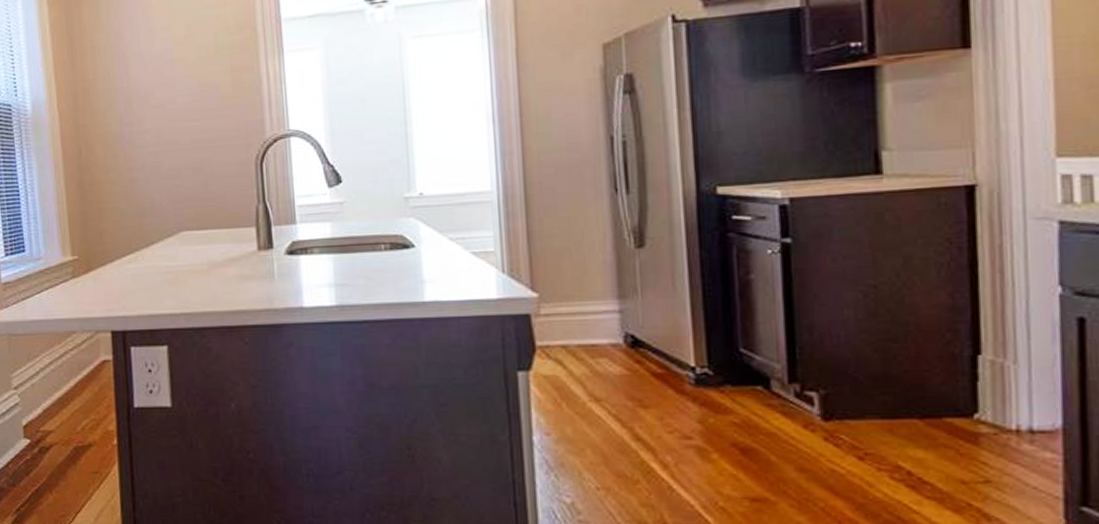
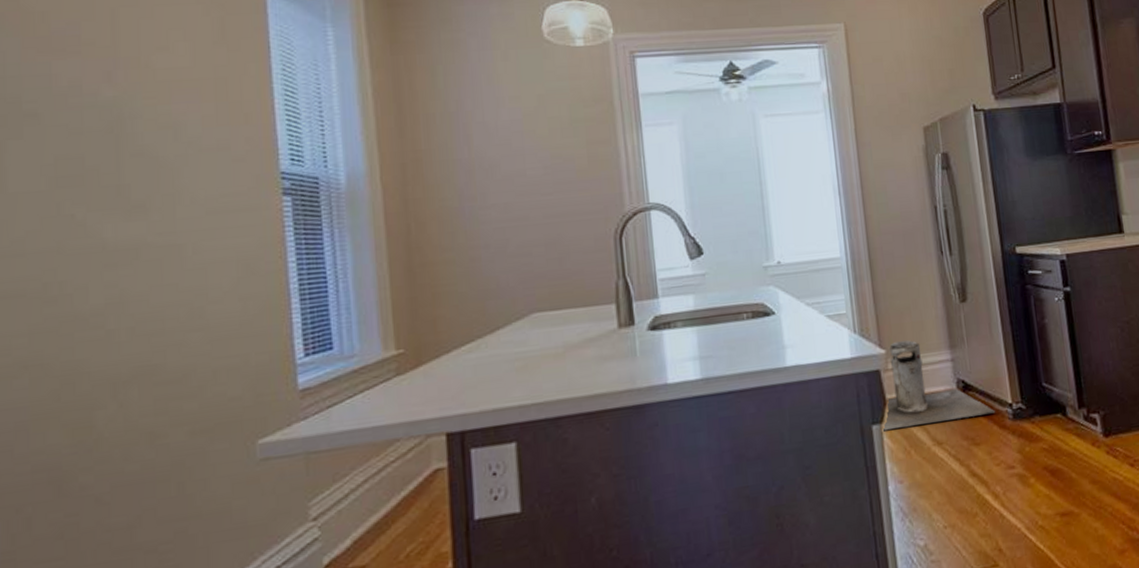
trash can: none [527,285,673,379] -> present [881,340,996,432]

